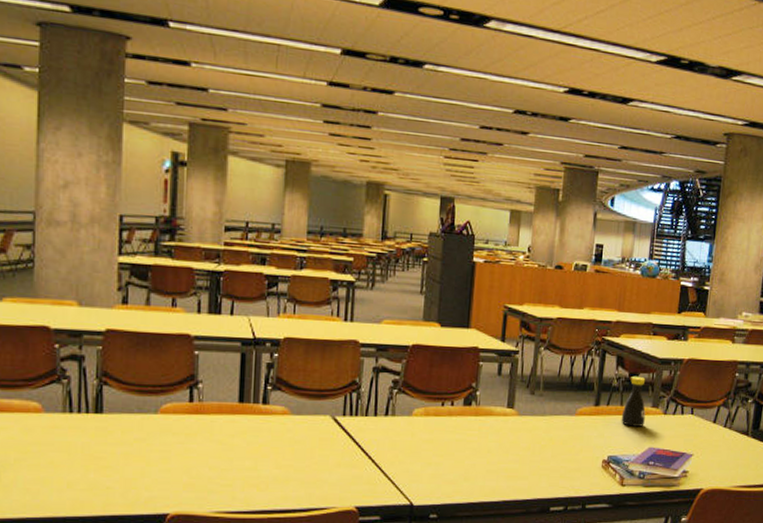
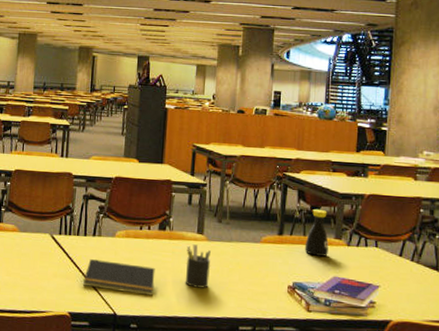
notepad: none [373,443,459,482] -> present [83,259,155,297]
pen holder: none [492,420,522,469] -> present [185,244,211,288]

